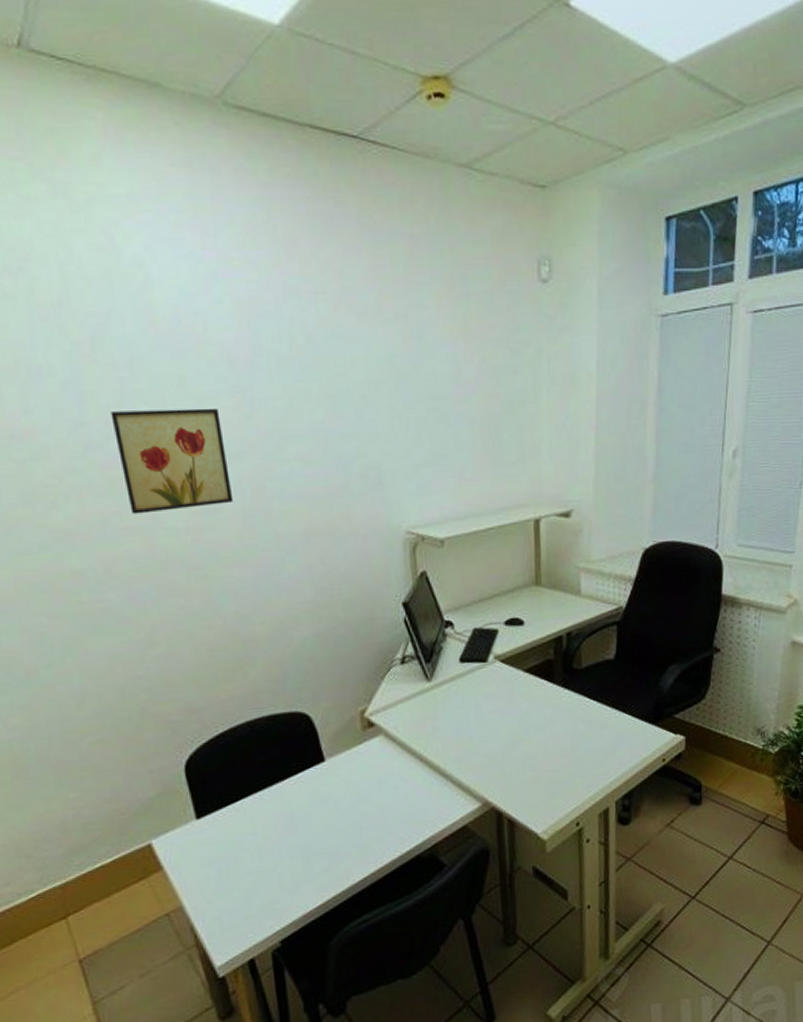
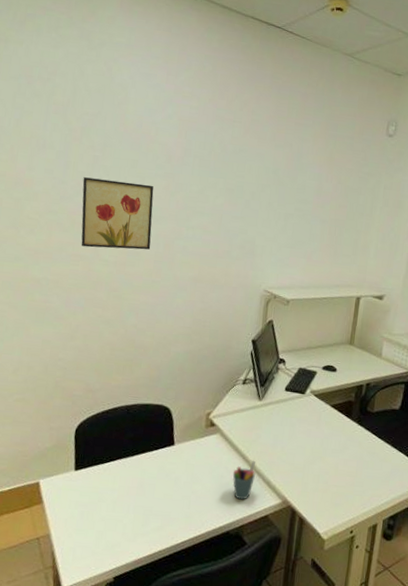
pen holder: none [410,759,441,813] -> present [232,460,256,500]

